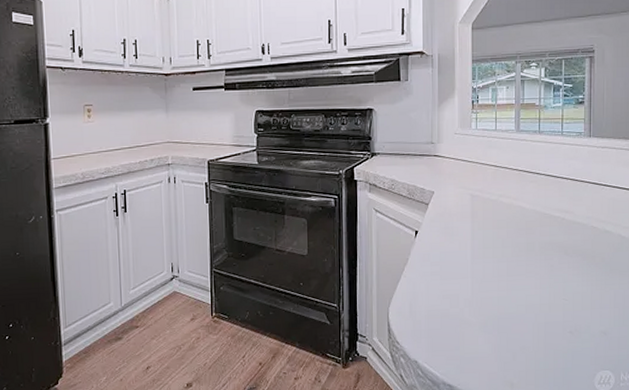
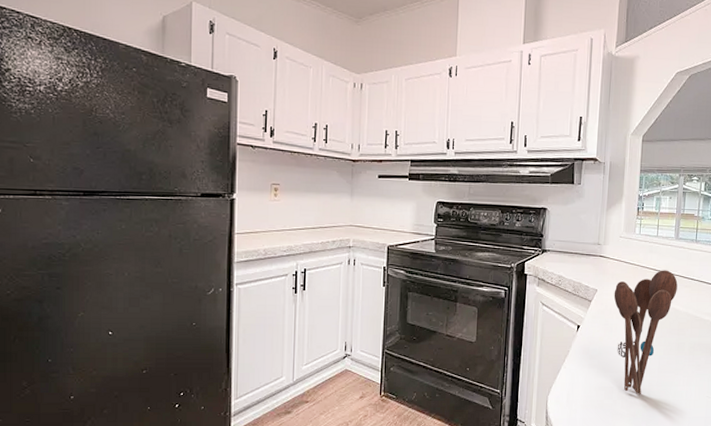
utensil holder: none [452,165,522,302] -> present [614,270,678,395]

